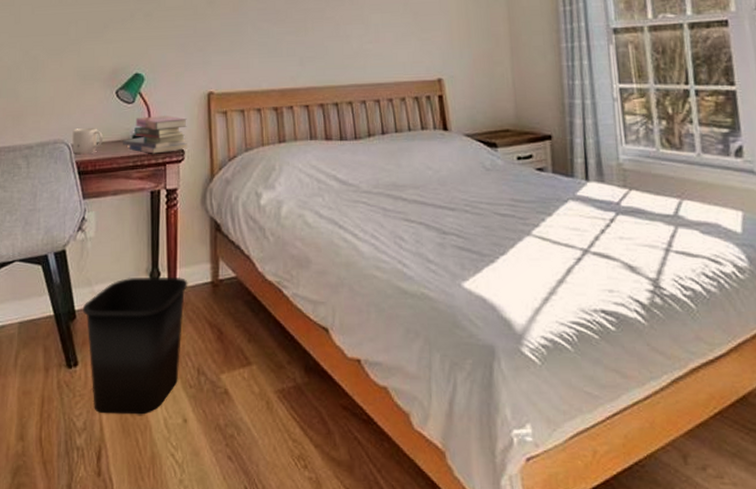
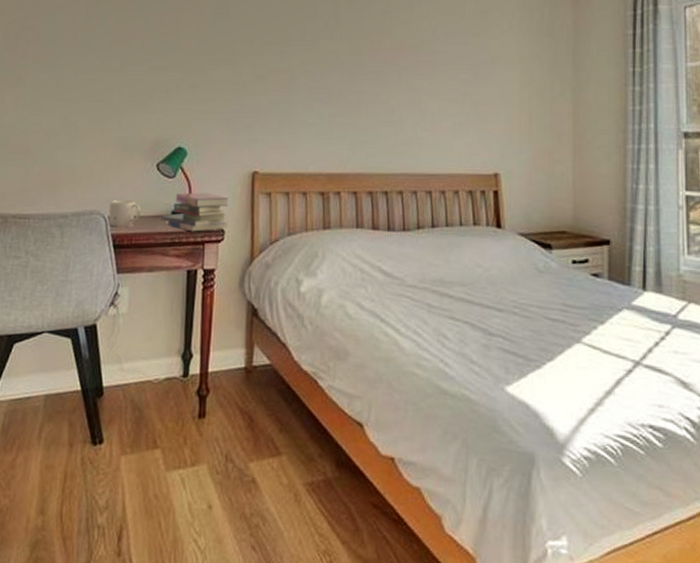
waste bin: present [82,277,188,415] -> none [110,356,221,497]

